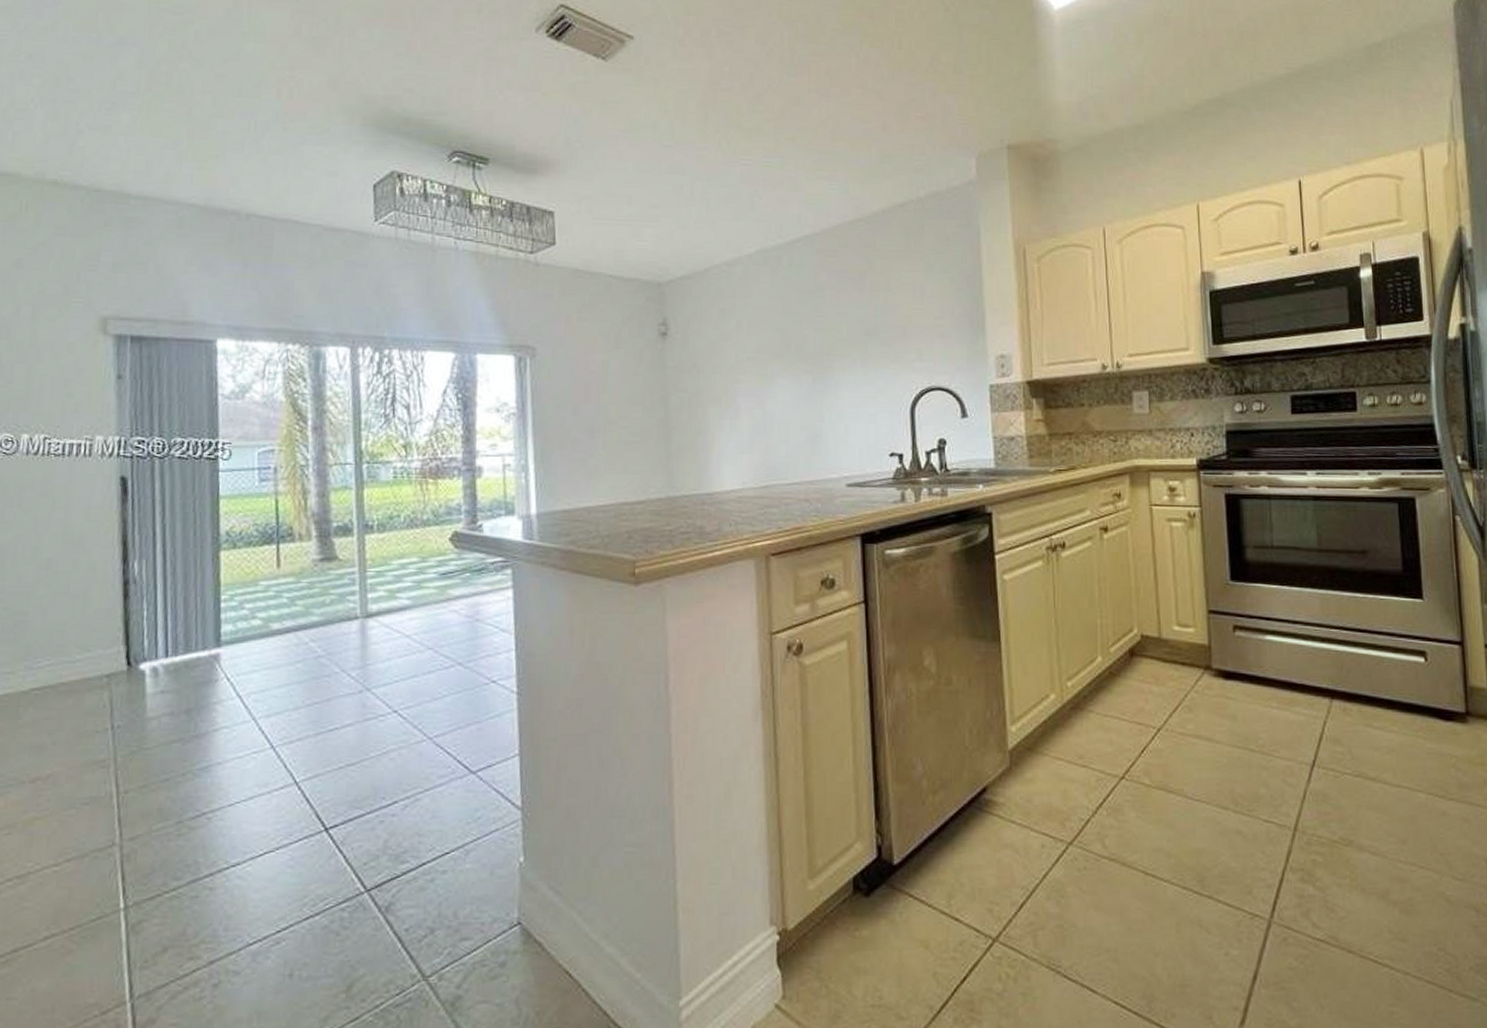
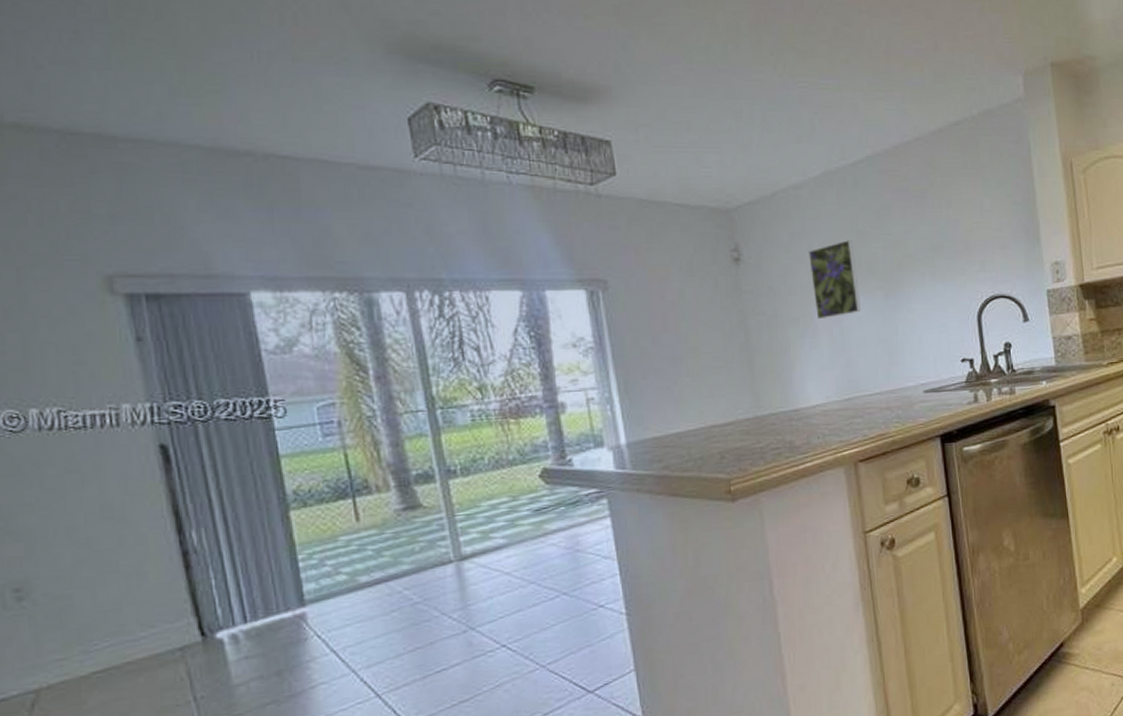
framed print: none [736,320,786,401] -> present [808,240,860,320]

